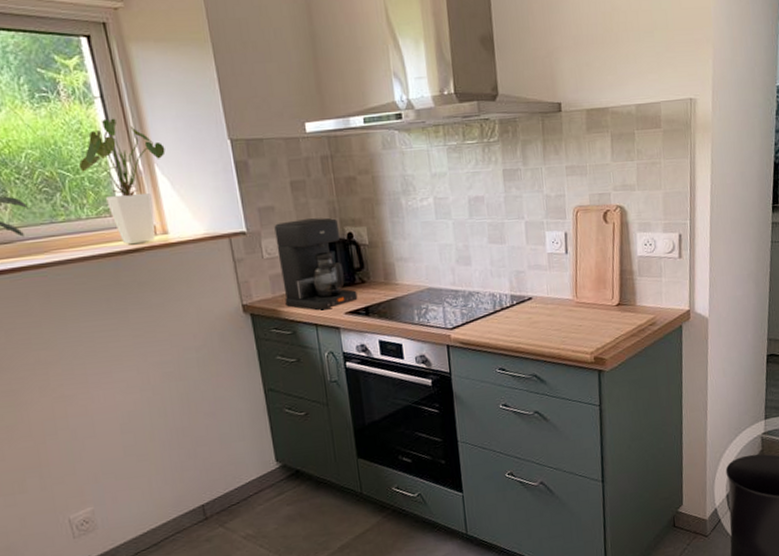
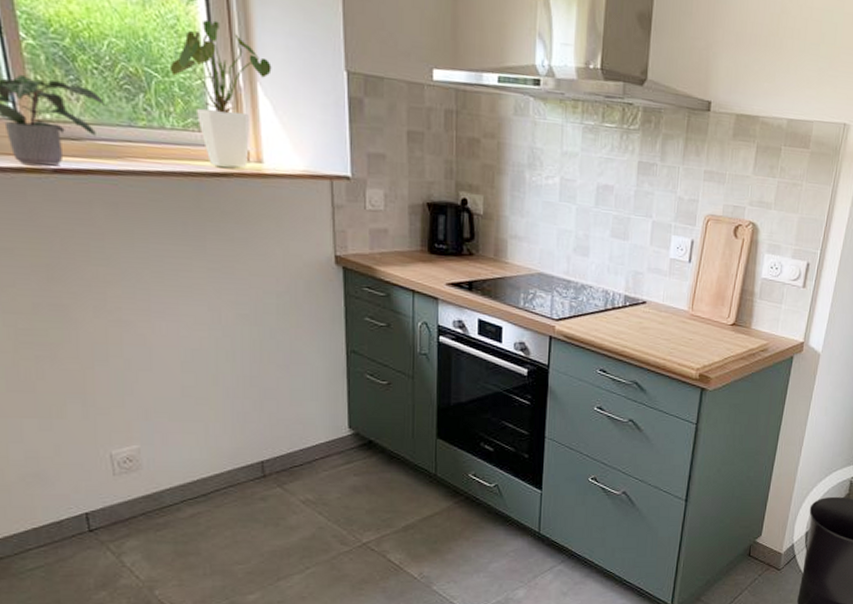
coffee maker: present [274,217,358,311] -> none [382,174,463,277]

